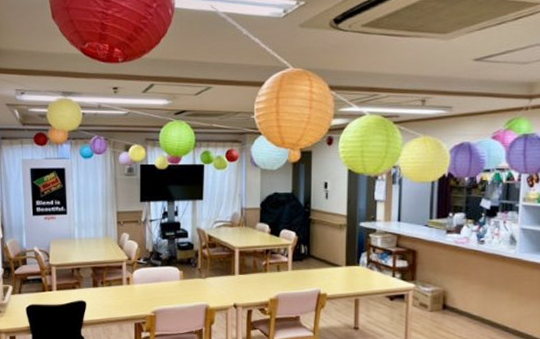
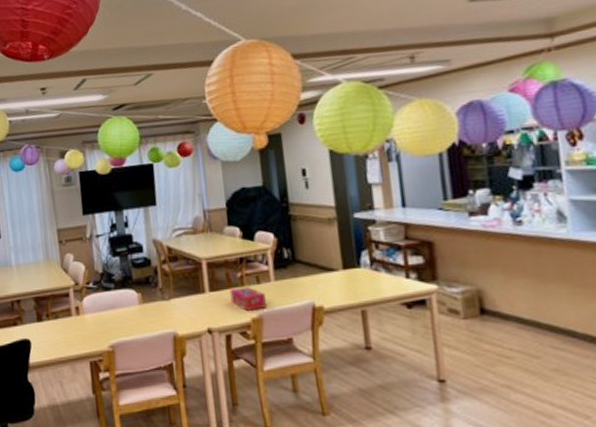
tissue box: none [255,273,283,292] -> present [229,286,267,311]

